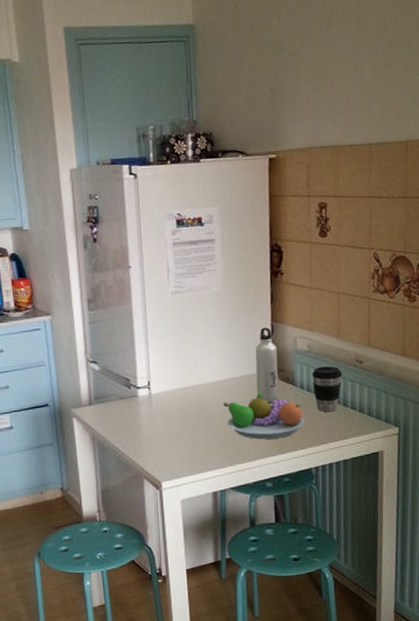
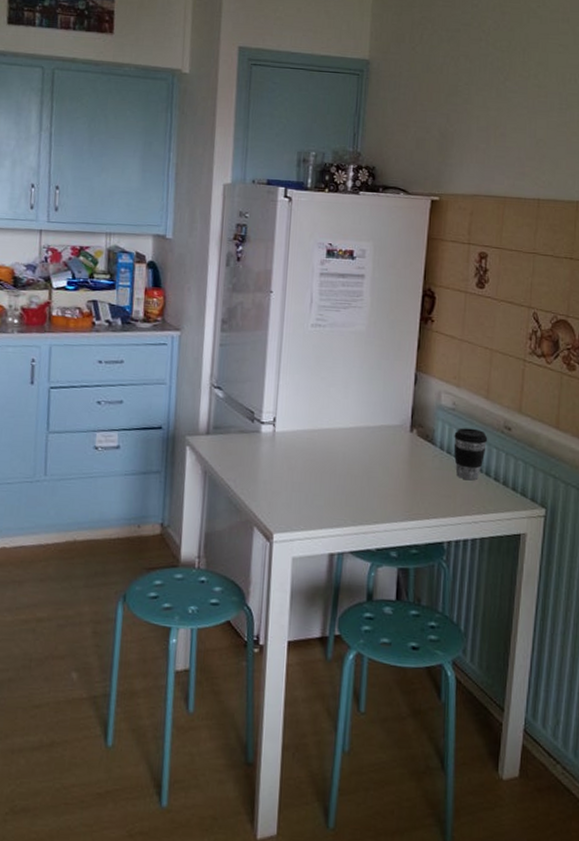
fruit bowl: present [223,392,305,440] -> none [353,447,441,502]
water bottle: present [255,327,279,404] -> none [392,376,419,461]

